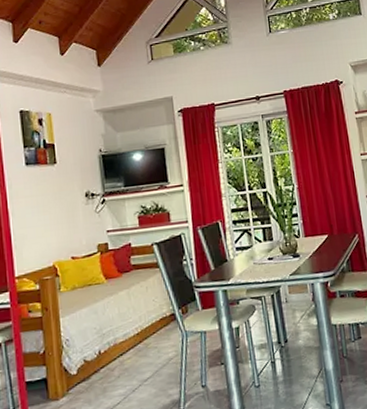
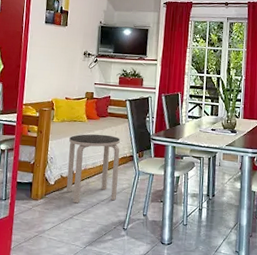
side table: none [87,293,164,393] -> present [66,134,120,204]

